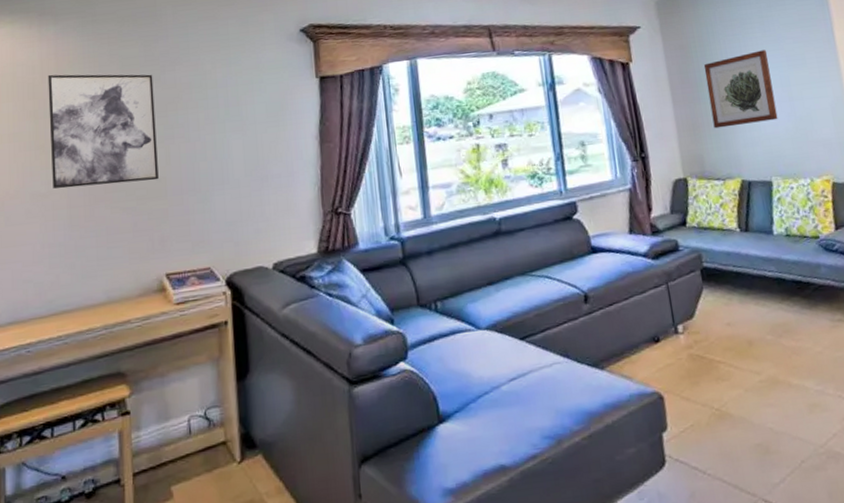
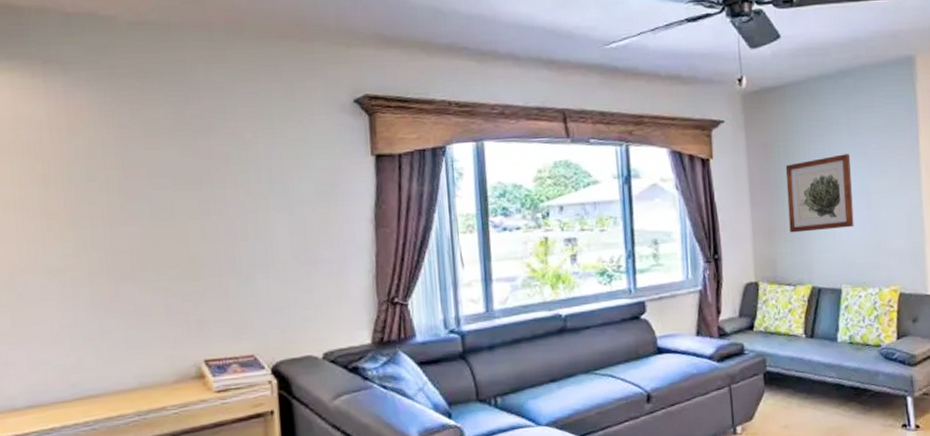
wall art: present [47,74,159,189] -> none [57,133,194,264]

